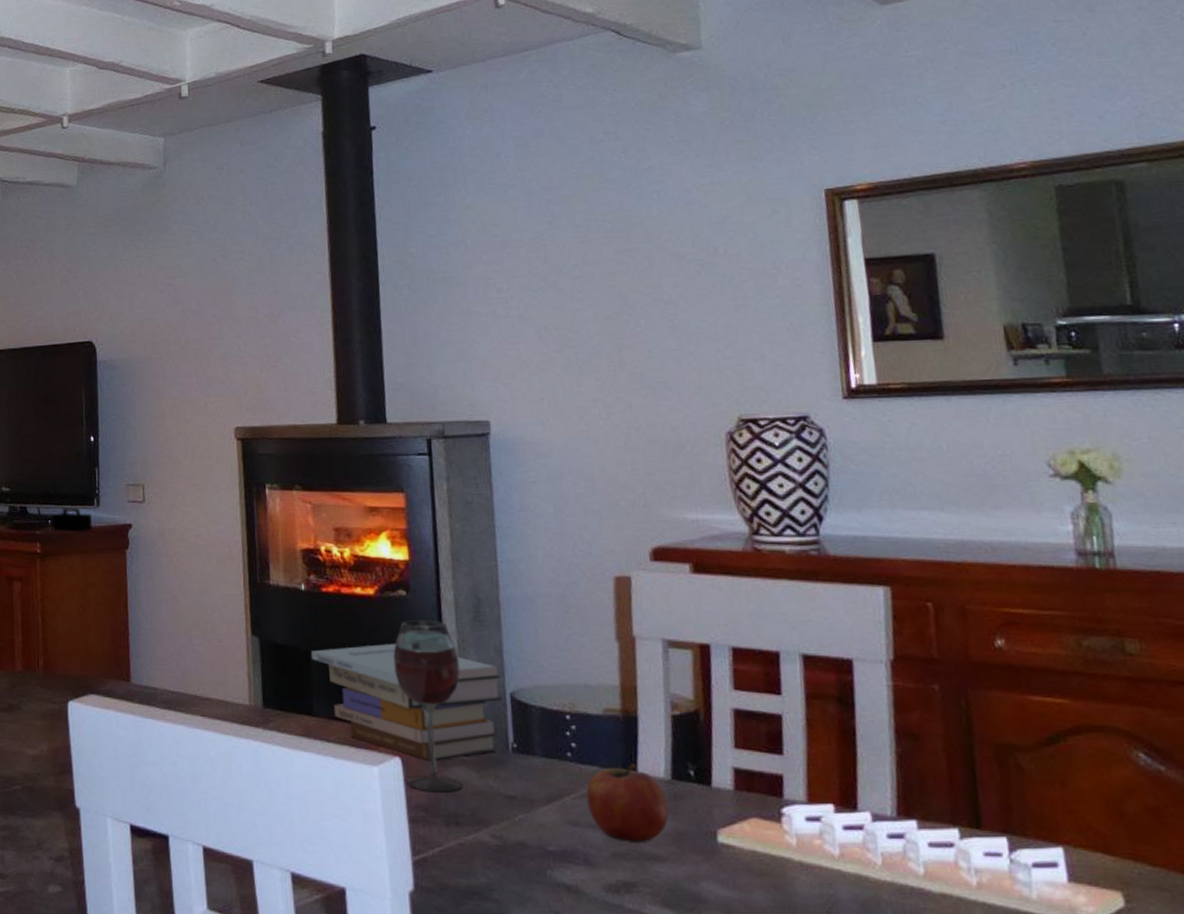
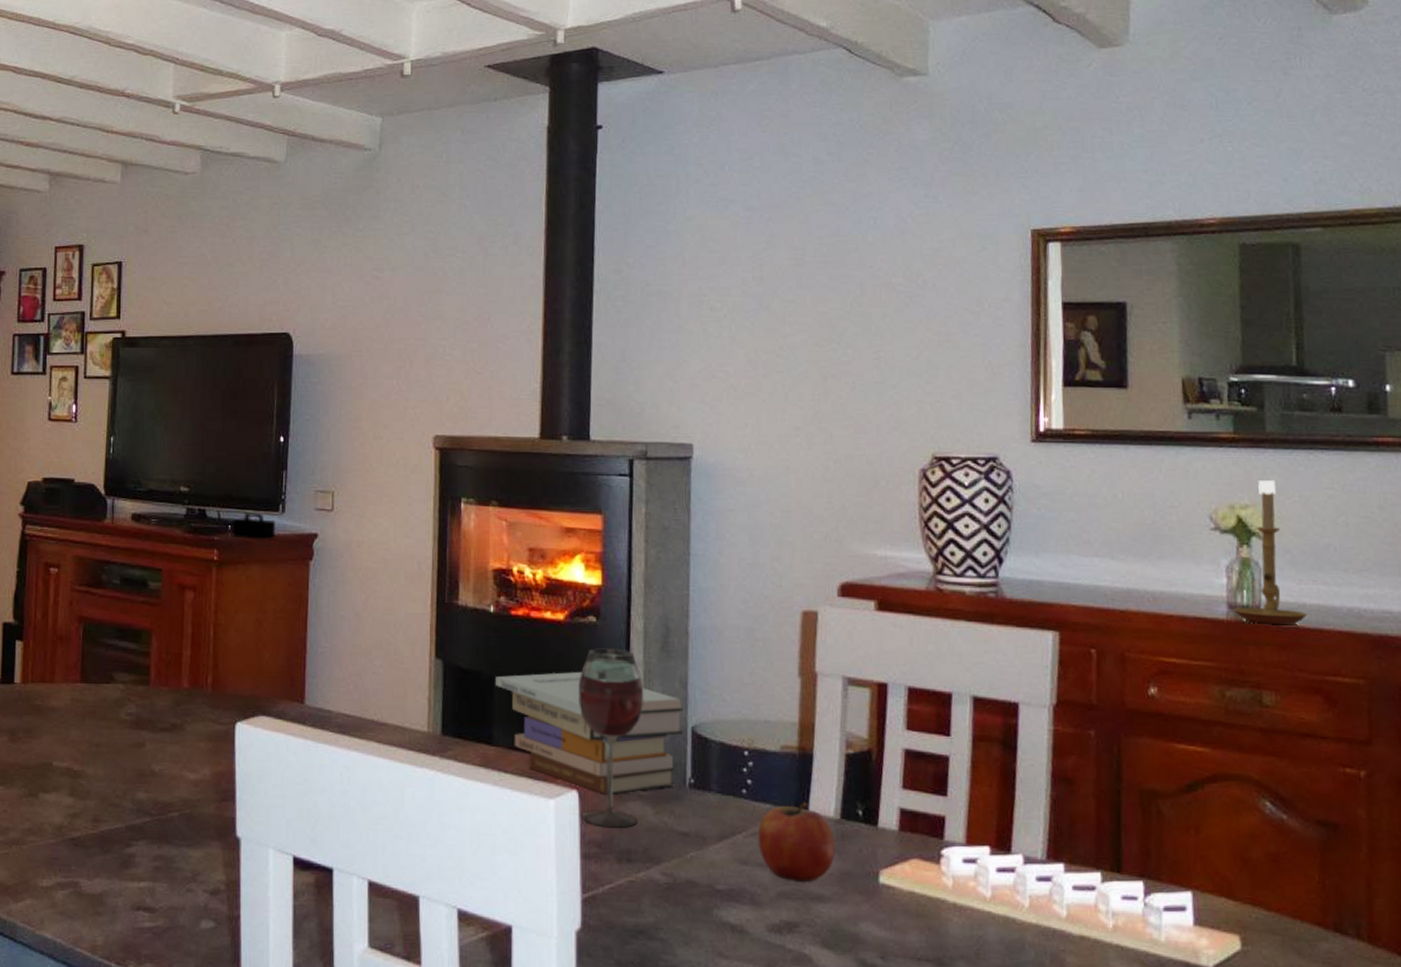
candle holder: none [1083,423,1168,572] -> present [1234,480,1307,627]

